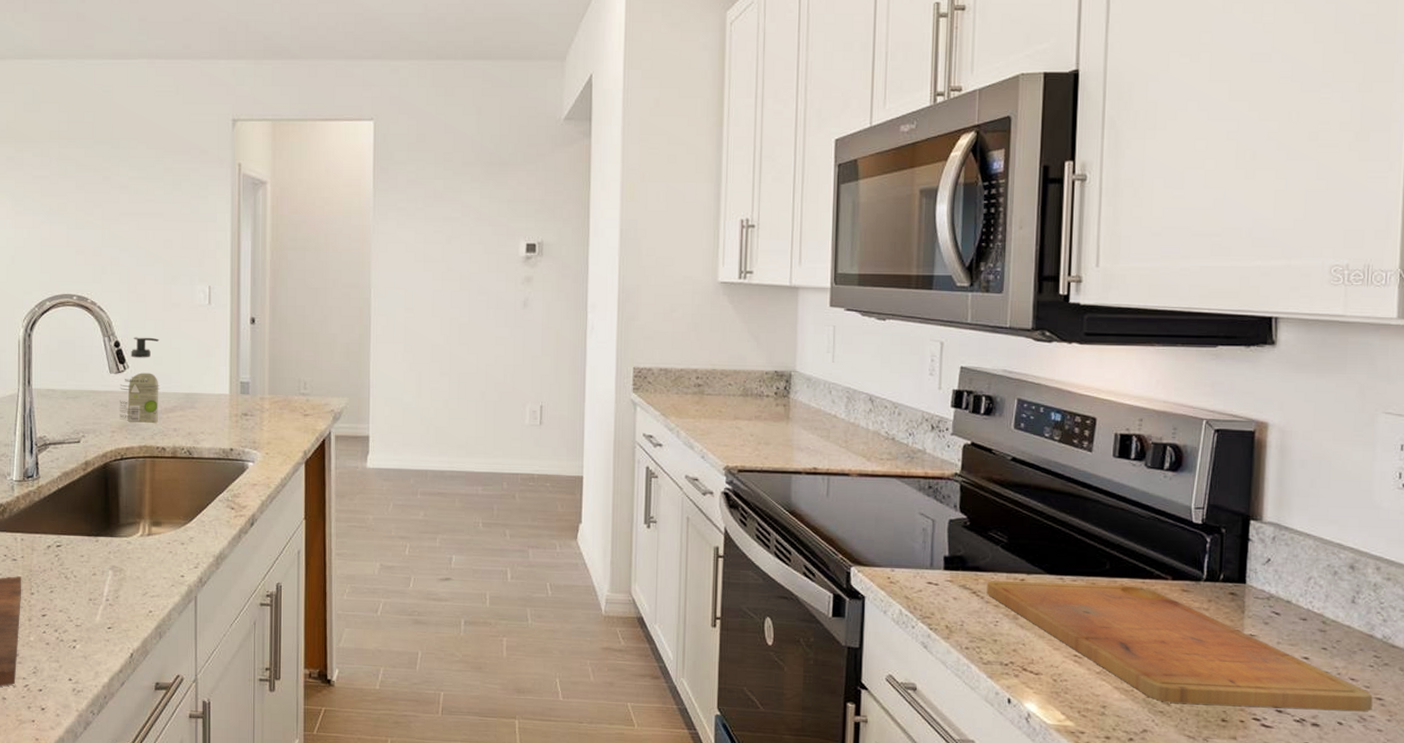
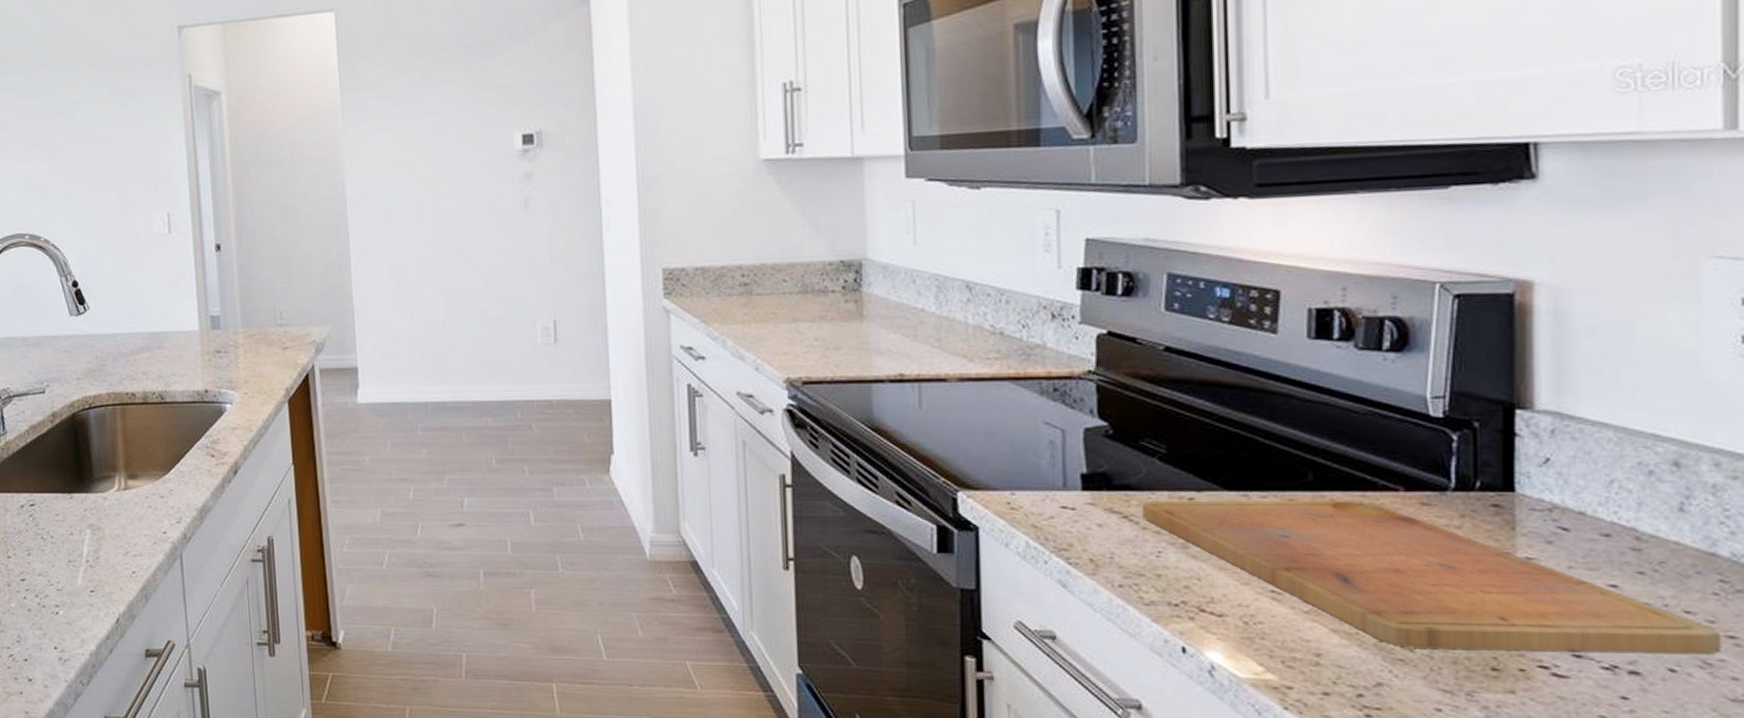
soap dispenser: present [120,337,160,424] -> none [81,273,125,369]

